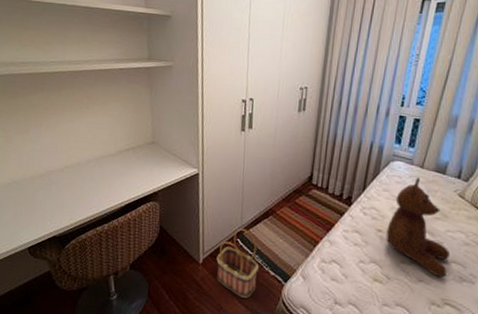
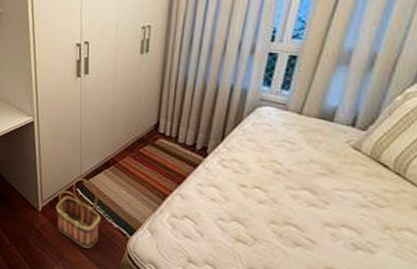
teddy bear: present [386,177,451,278] -> none [251,125,340,244]

